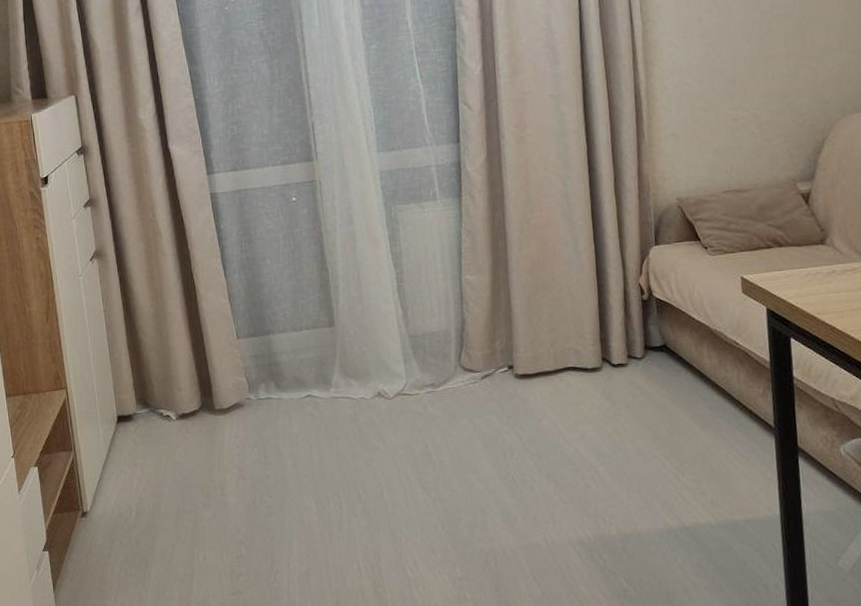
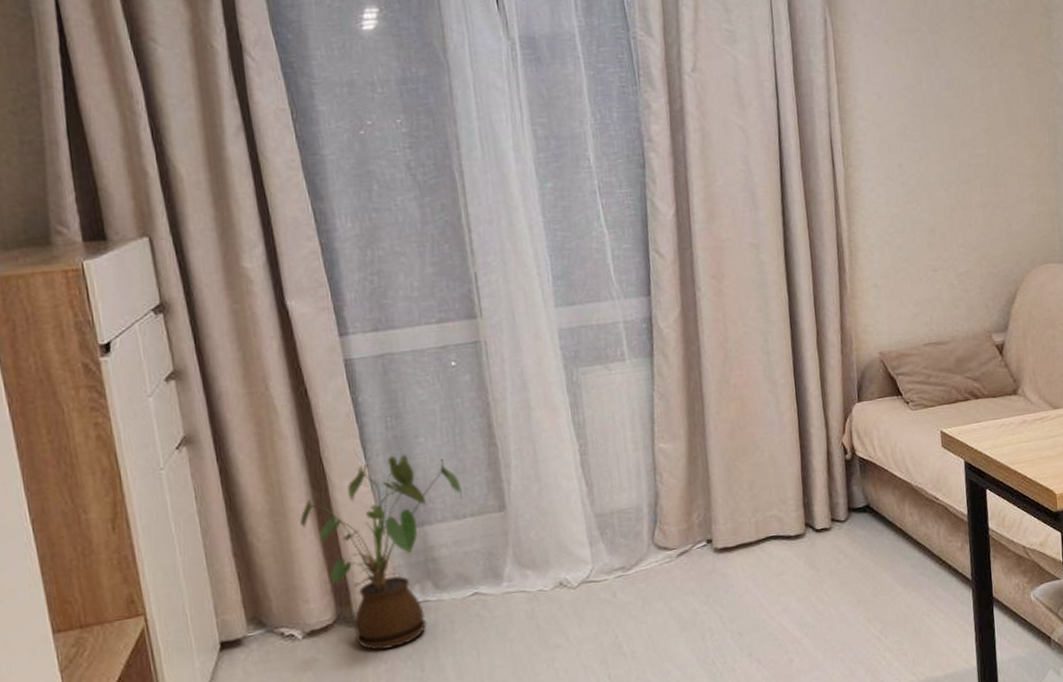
house plant: none [176,274,300,436] -> present [300,455,463,650]

